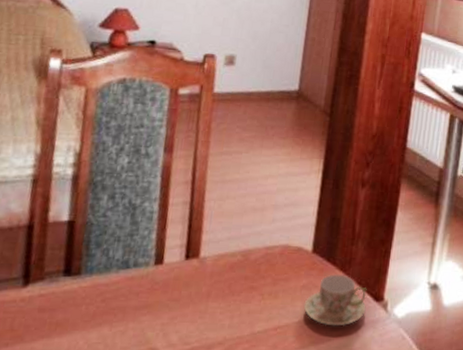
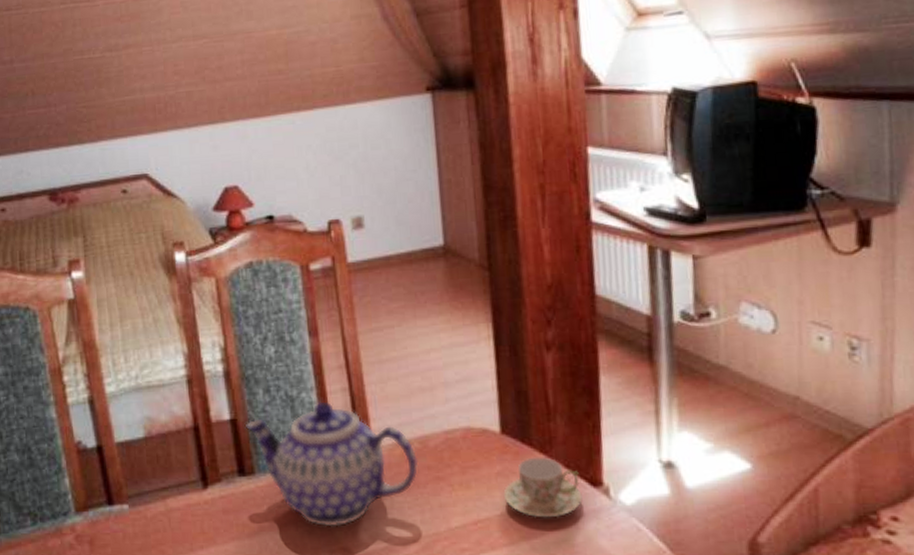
teapot: none [81,211,238,328] -> present [245,401,419,527]

